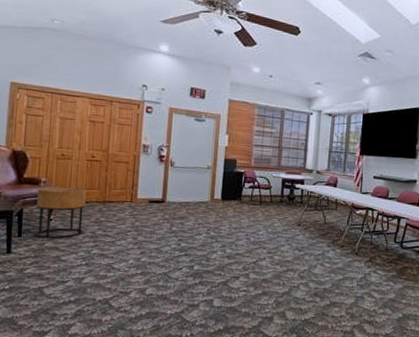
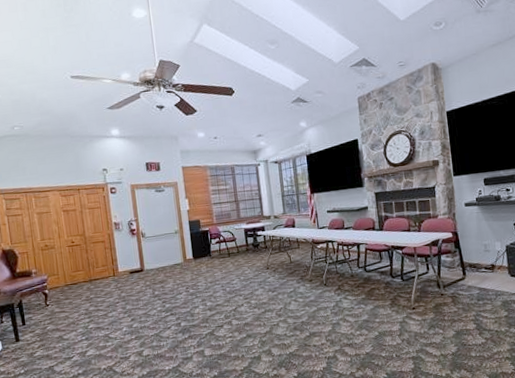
side table: present [34,186,87,239] -> none [31,272,79,323]

